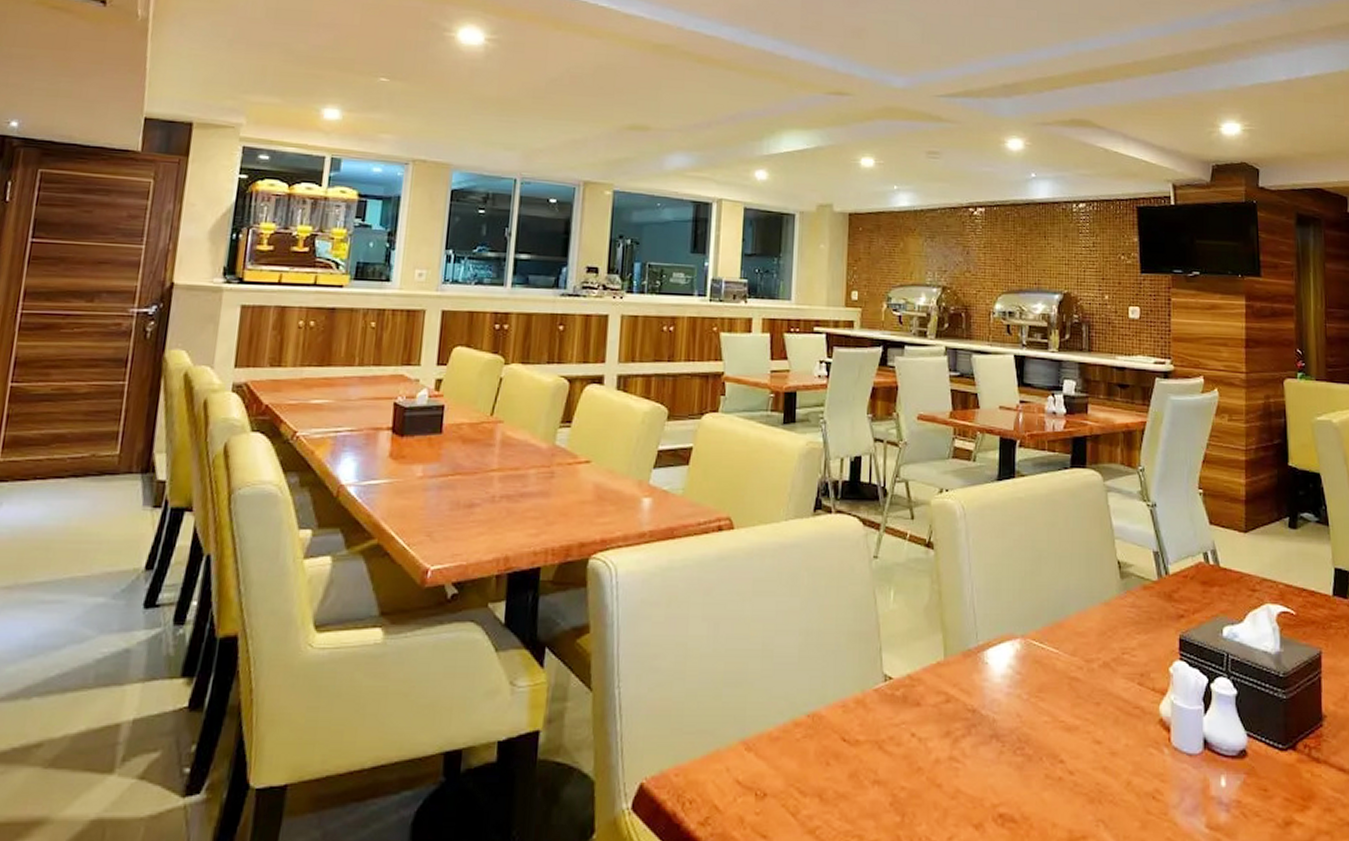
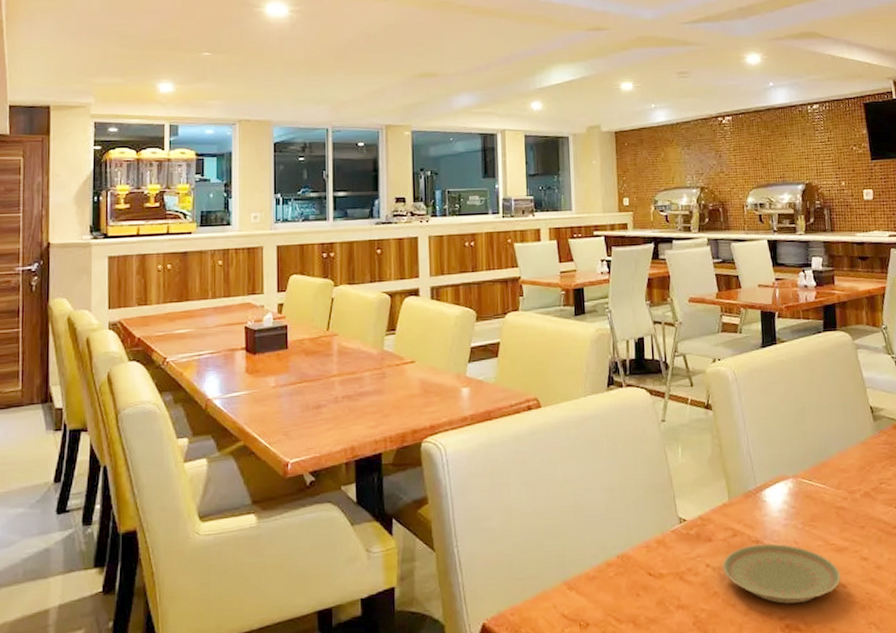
plate: none [930,714,1068,788] -> present [722,543,841,604]

